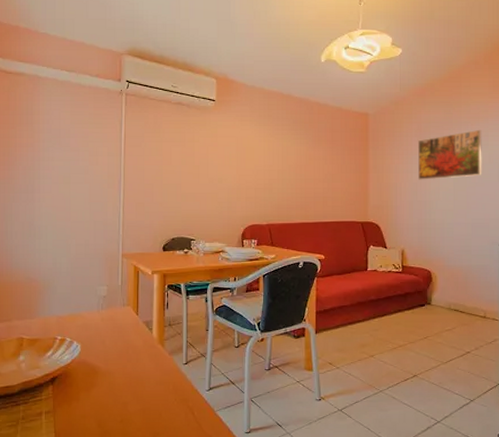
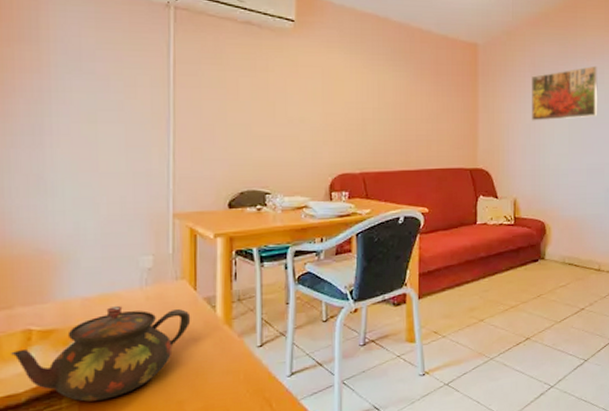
teapot: none [8,324,134,396] -> present [10,306,191,402]

